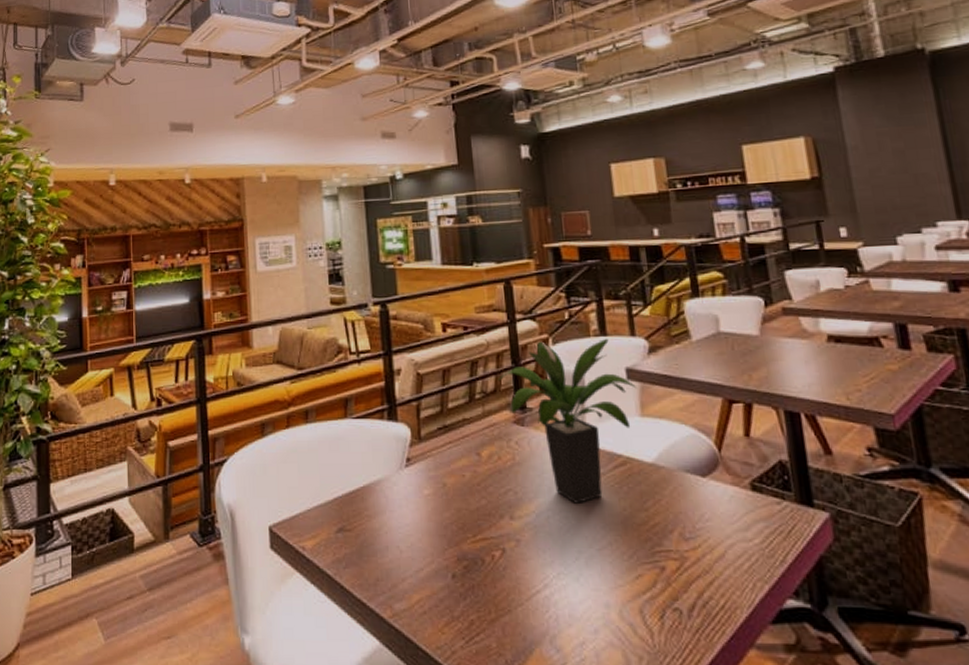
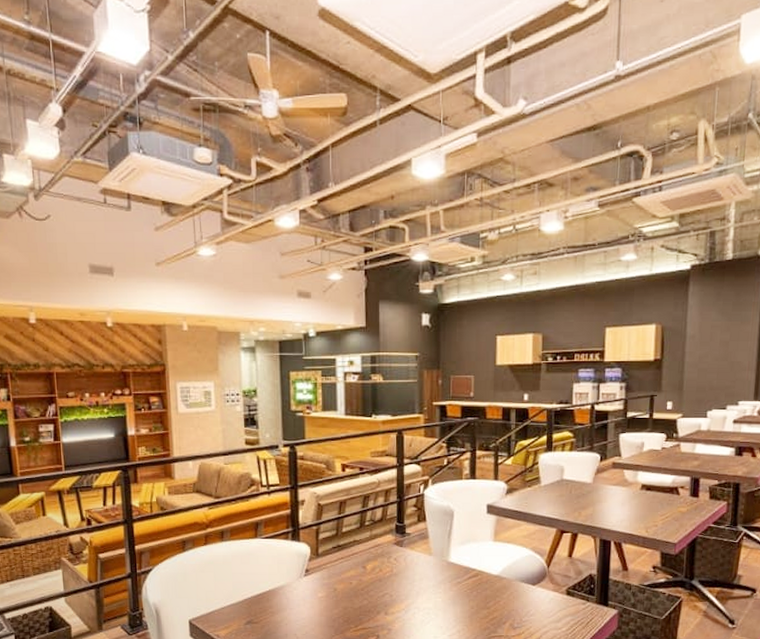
potted plant: present [498,339,638,503] -> none [385,482,494,604]

